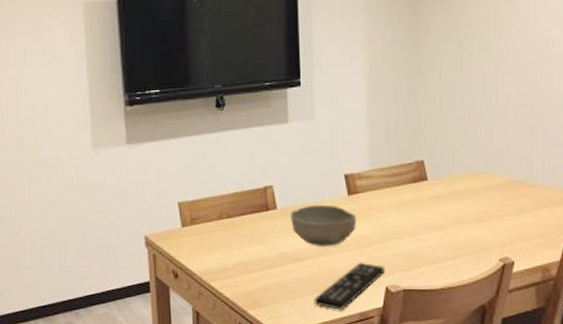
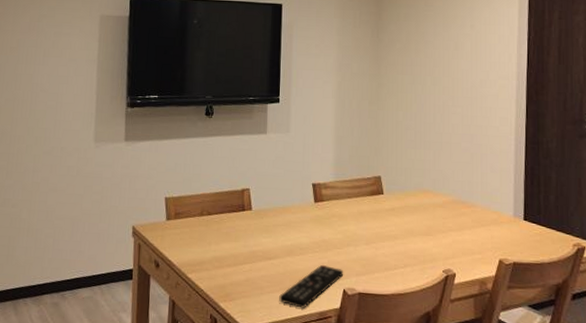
bowl: present [291,204,356,246] -> none [263,208,320,248]

